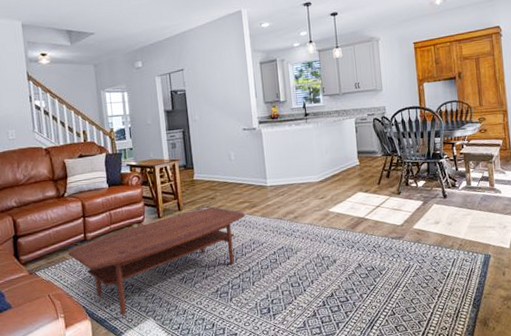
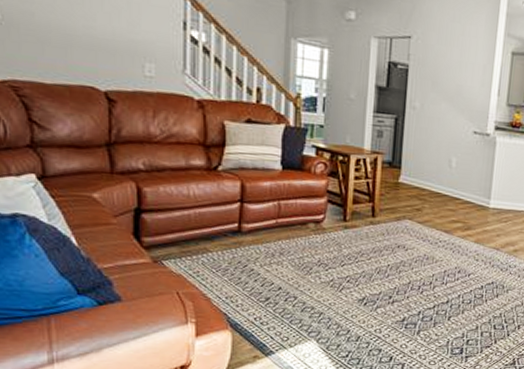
coffee table: present [67,207,245,315] -> none [211,220,456,331]

